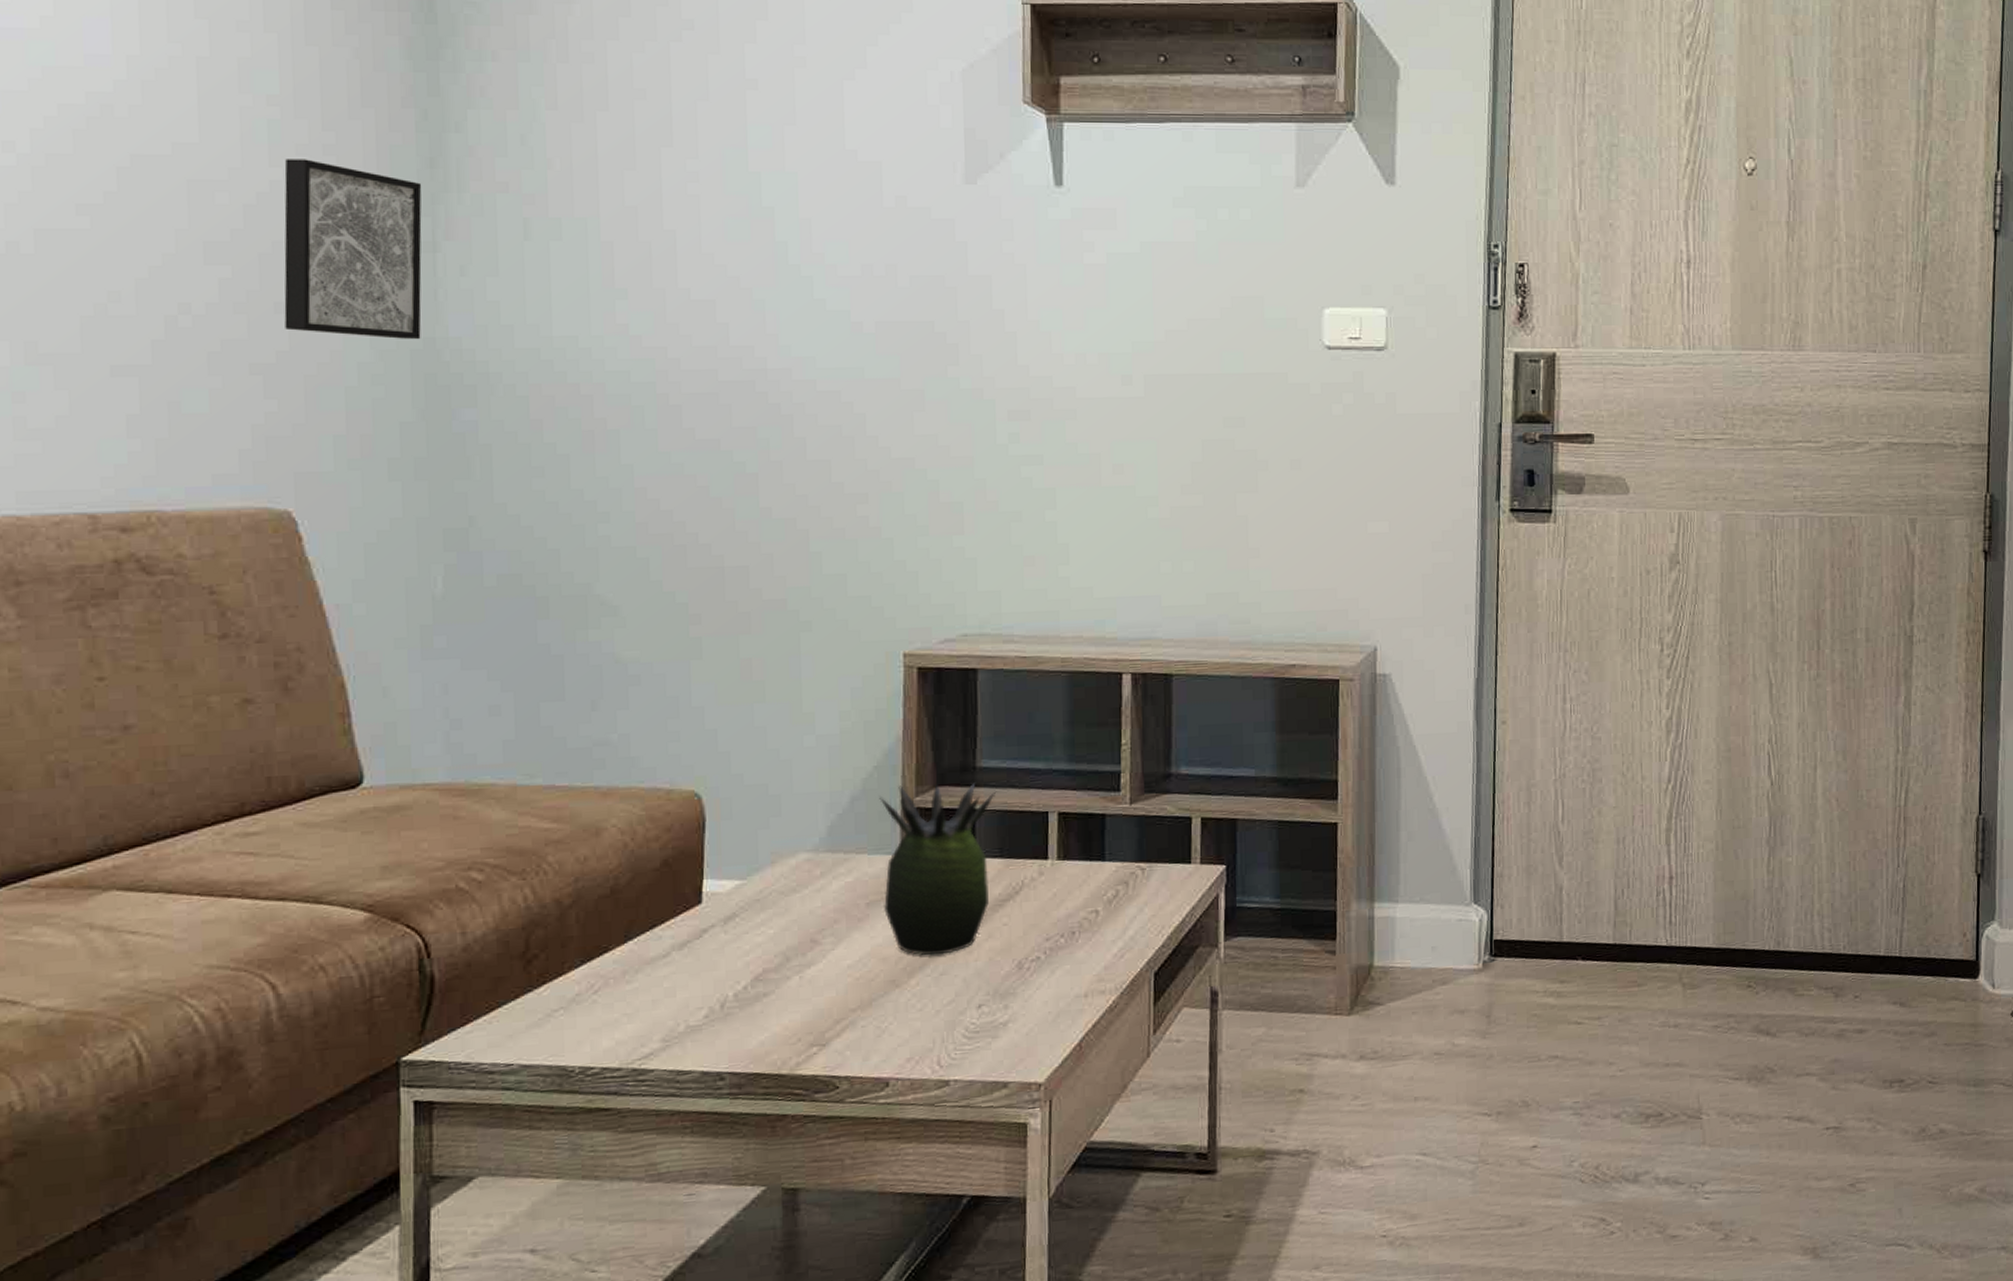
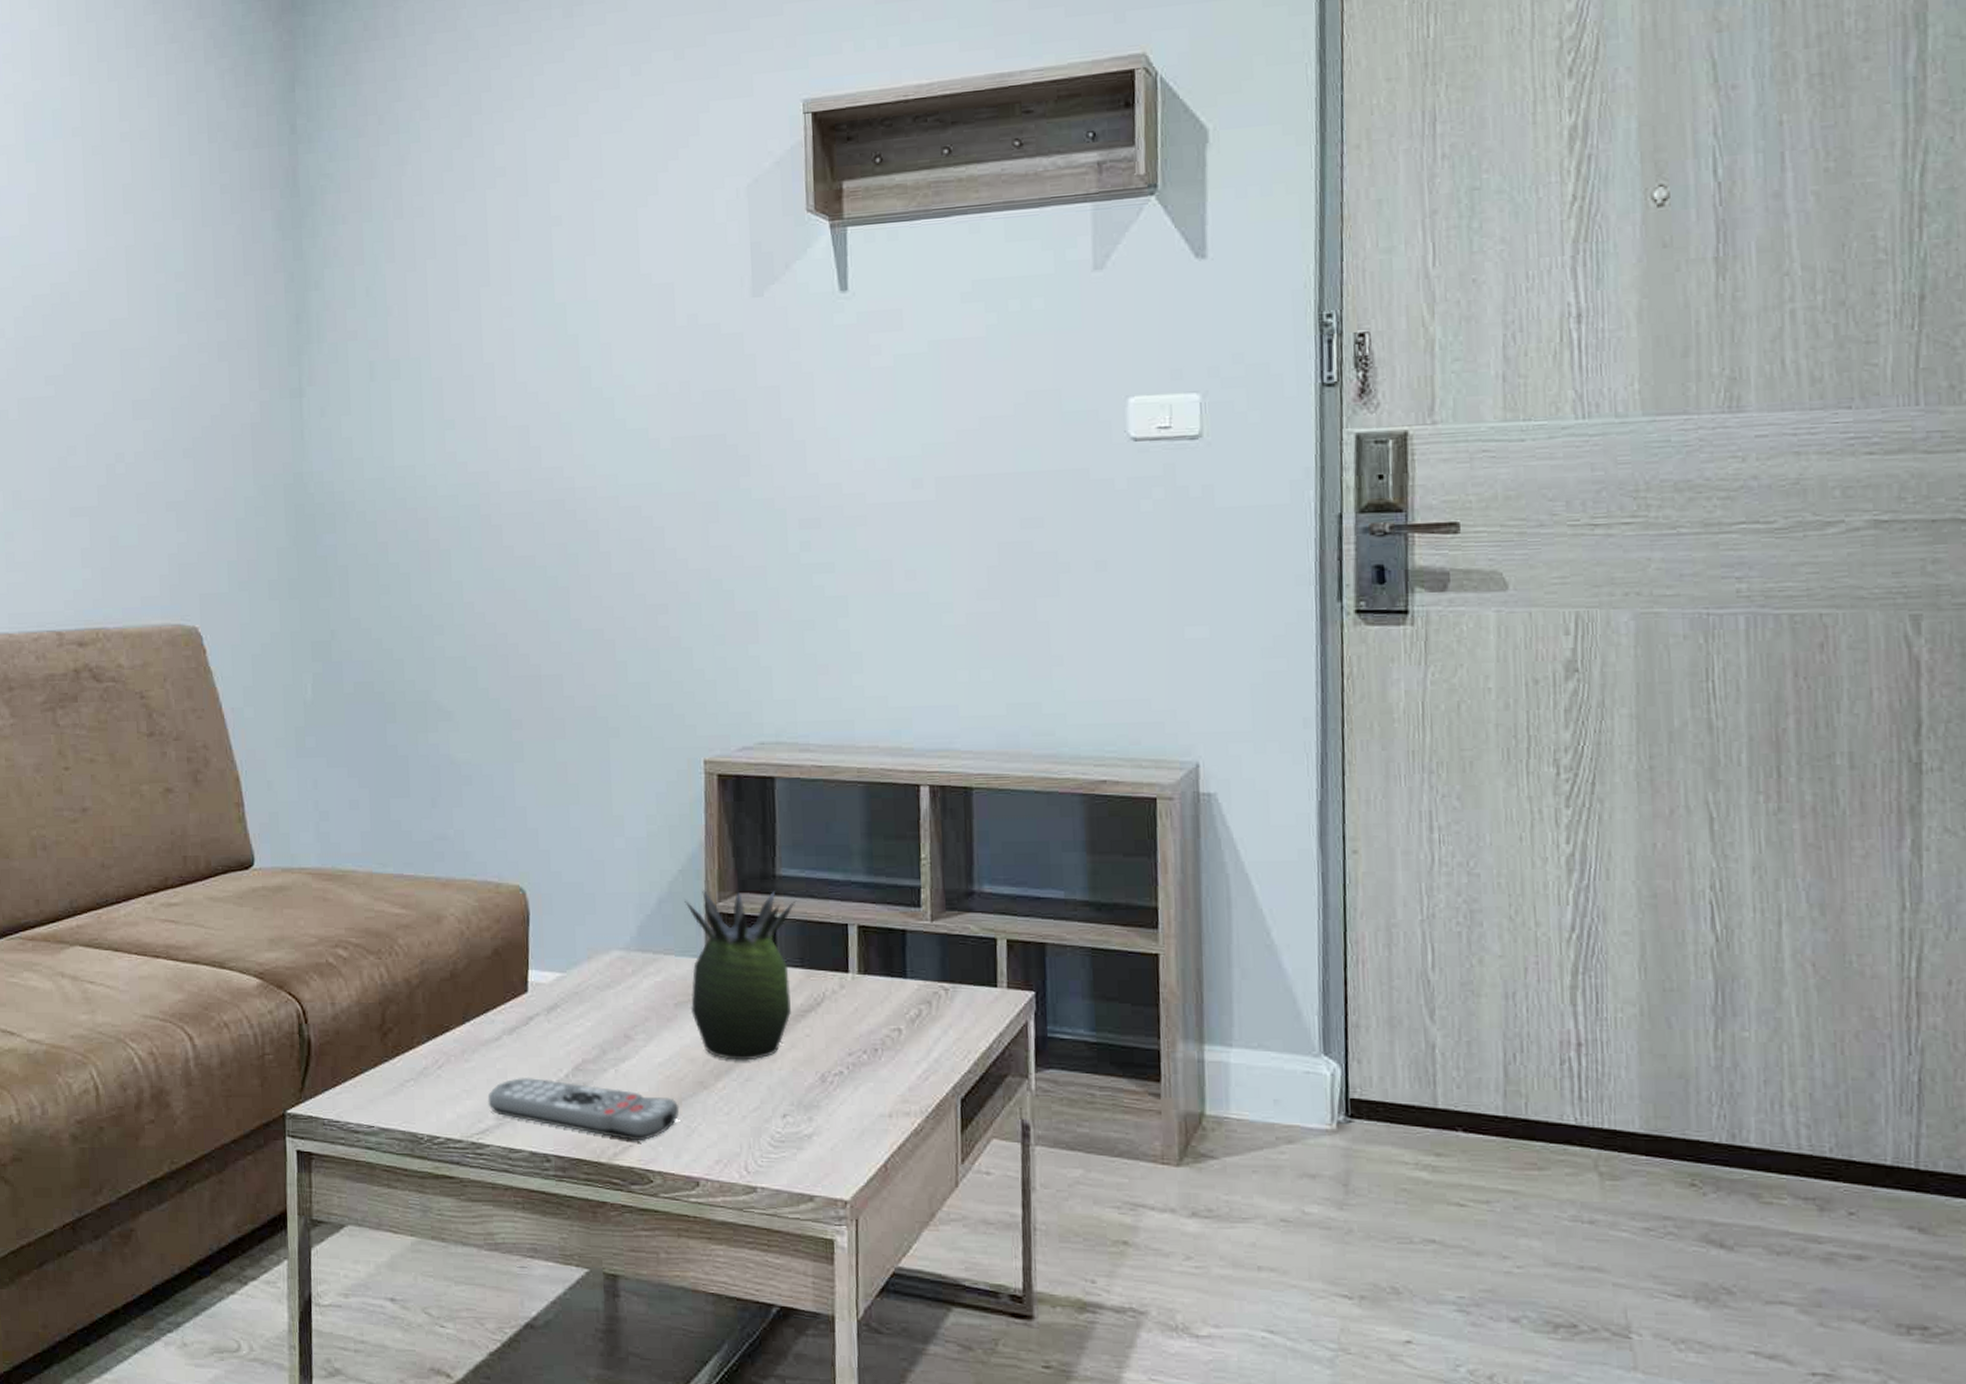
wall art: present [284,159,422,340] -> none [188,324,292,475]
remote control: none [652,993,870,1048] -> present [487,1077,680,1142]

